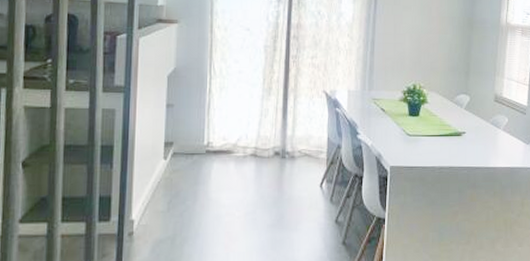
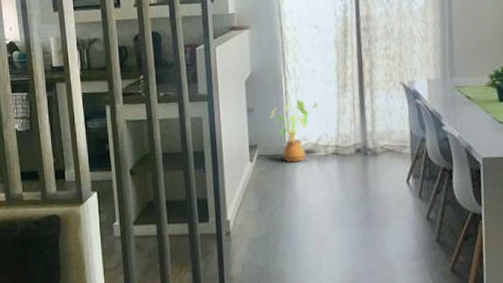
house plant: none [191,98,243,162] -> present [270,98,321,163]

